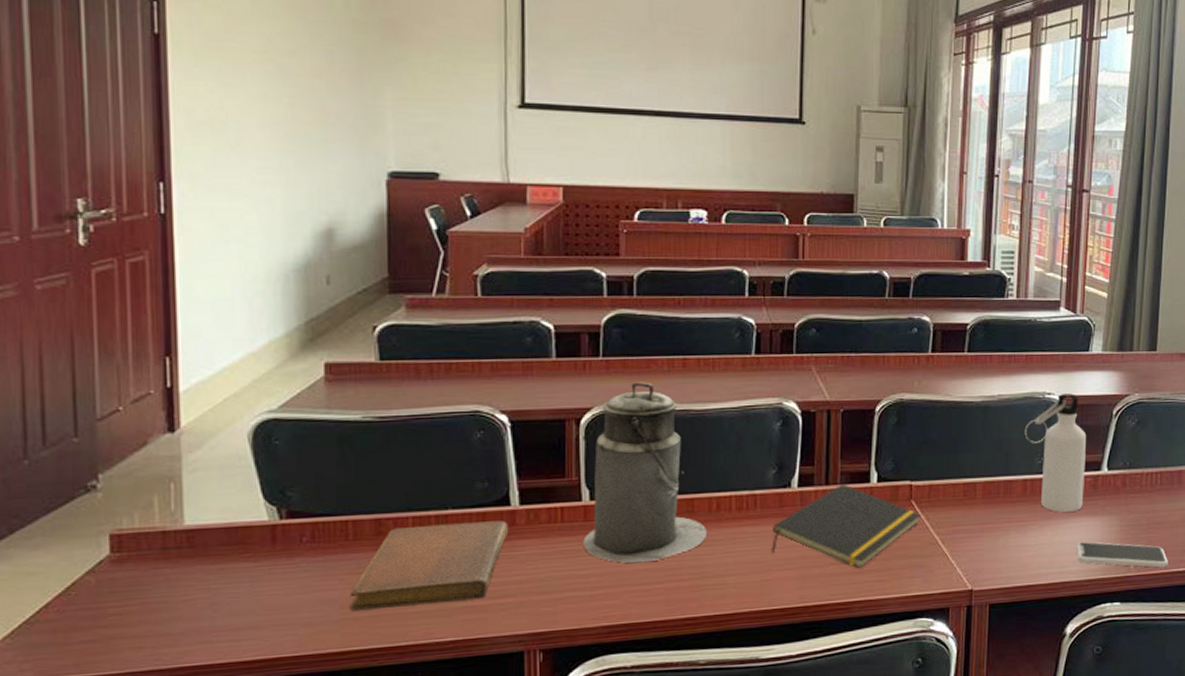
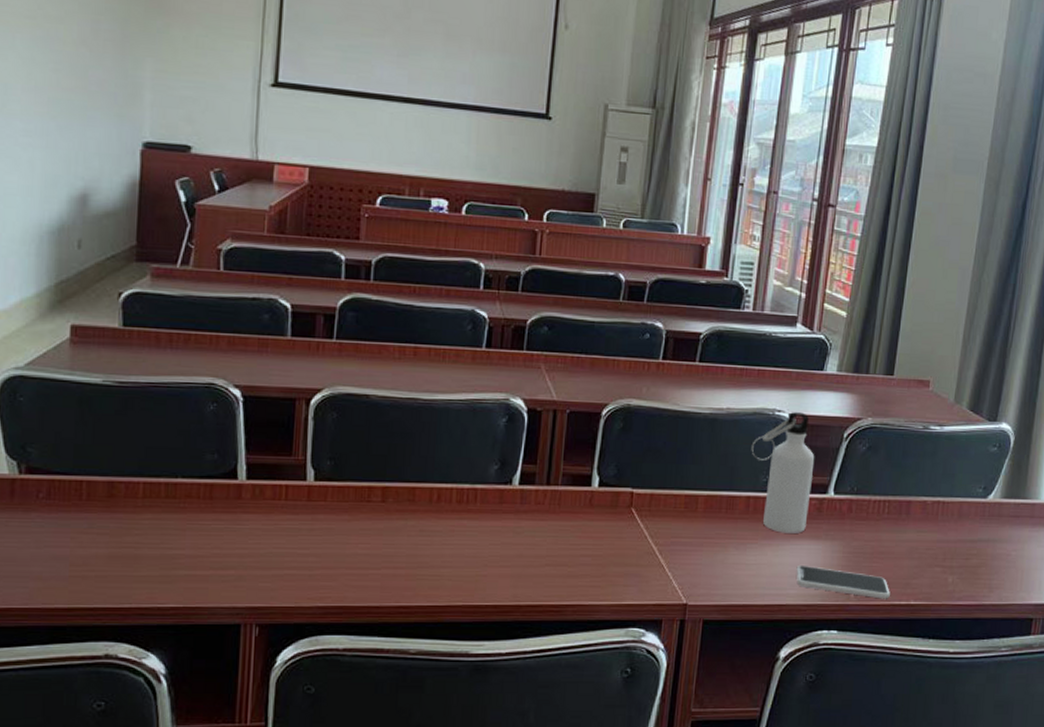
notebook: present [349,520,509,612] -> none [79,491,235,570]
canister: present [583,382,708,563] -> none [305,367,427,548]
notepad: present [770,484,921,569] -> none [487,486,640,573]

